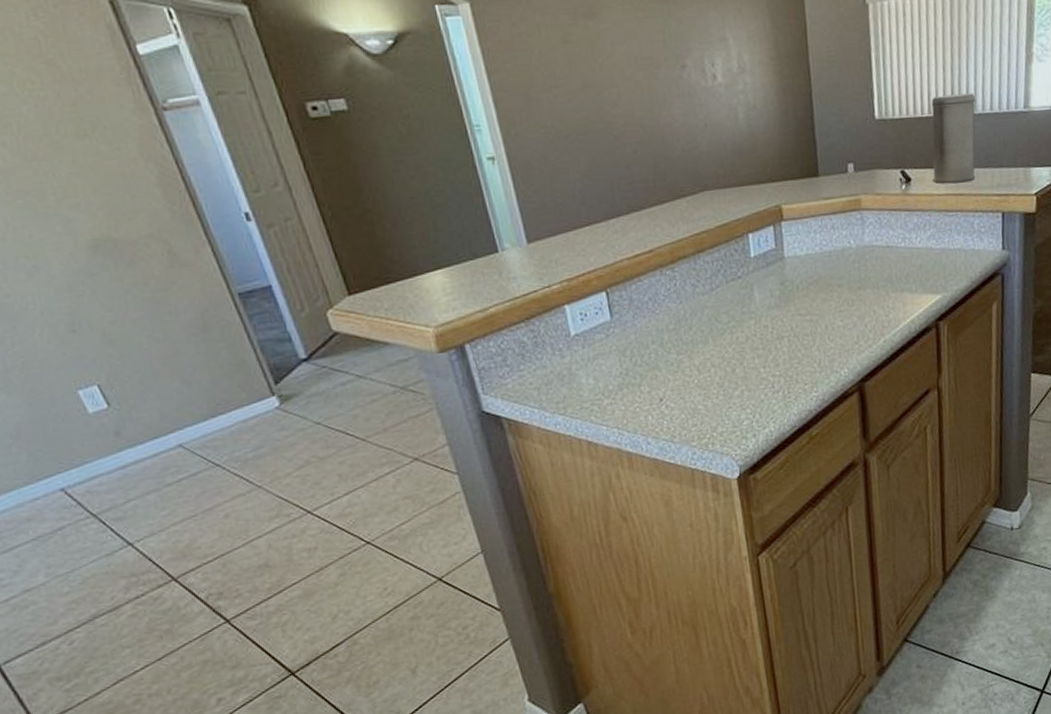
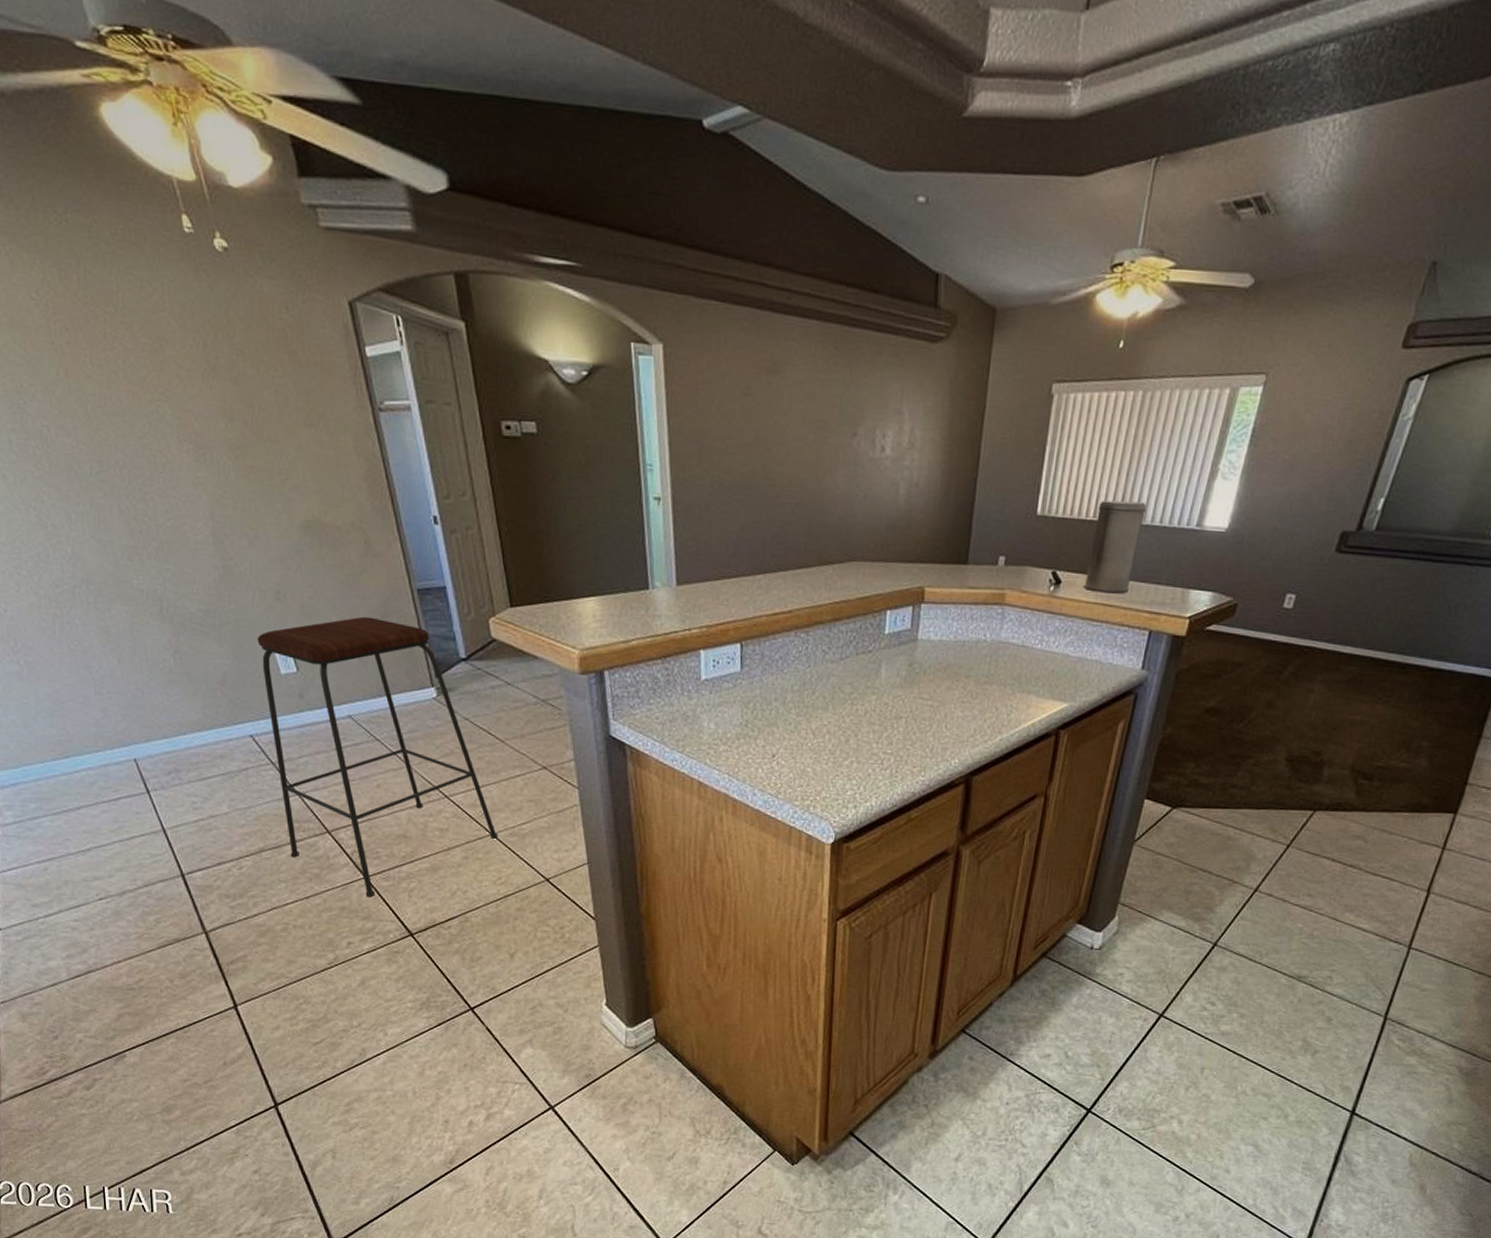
bar stool: none [53,332,376,643] -> present [257,616,498,898]

